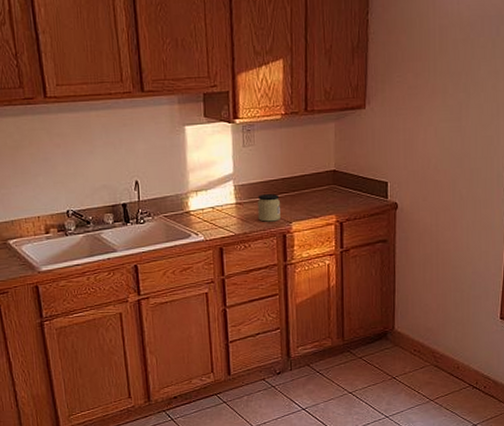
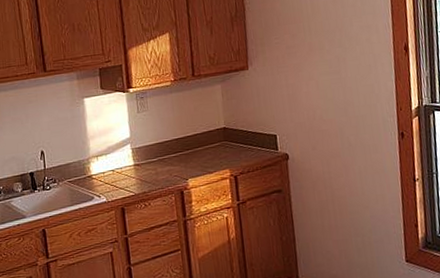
jar: present [258,194,281,222] -> none [154,154,177,181]

